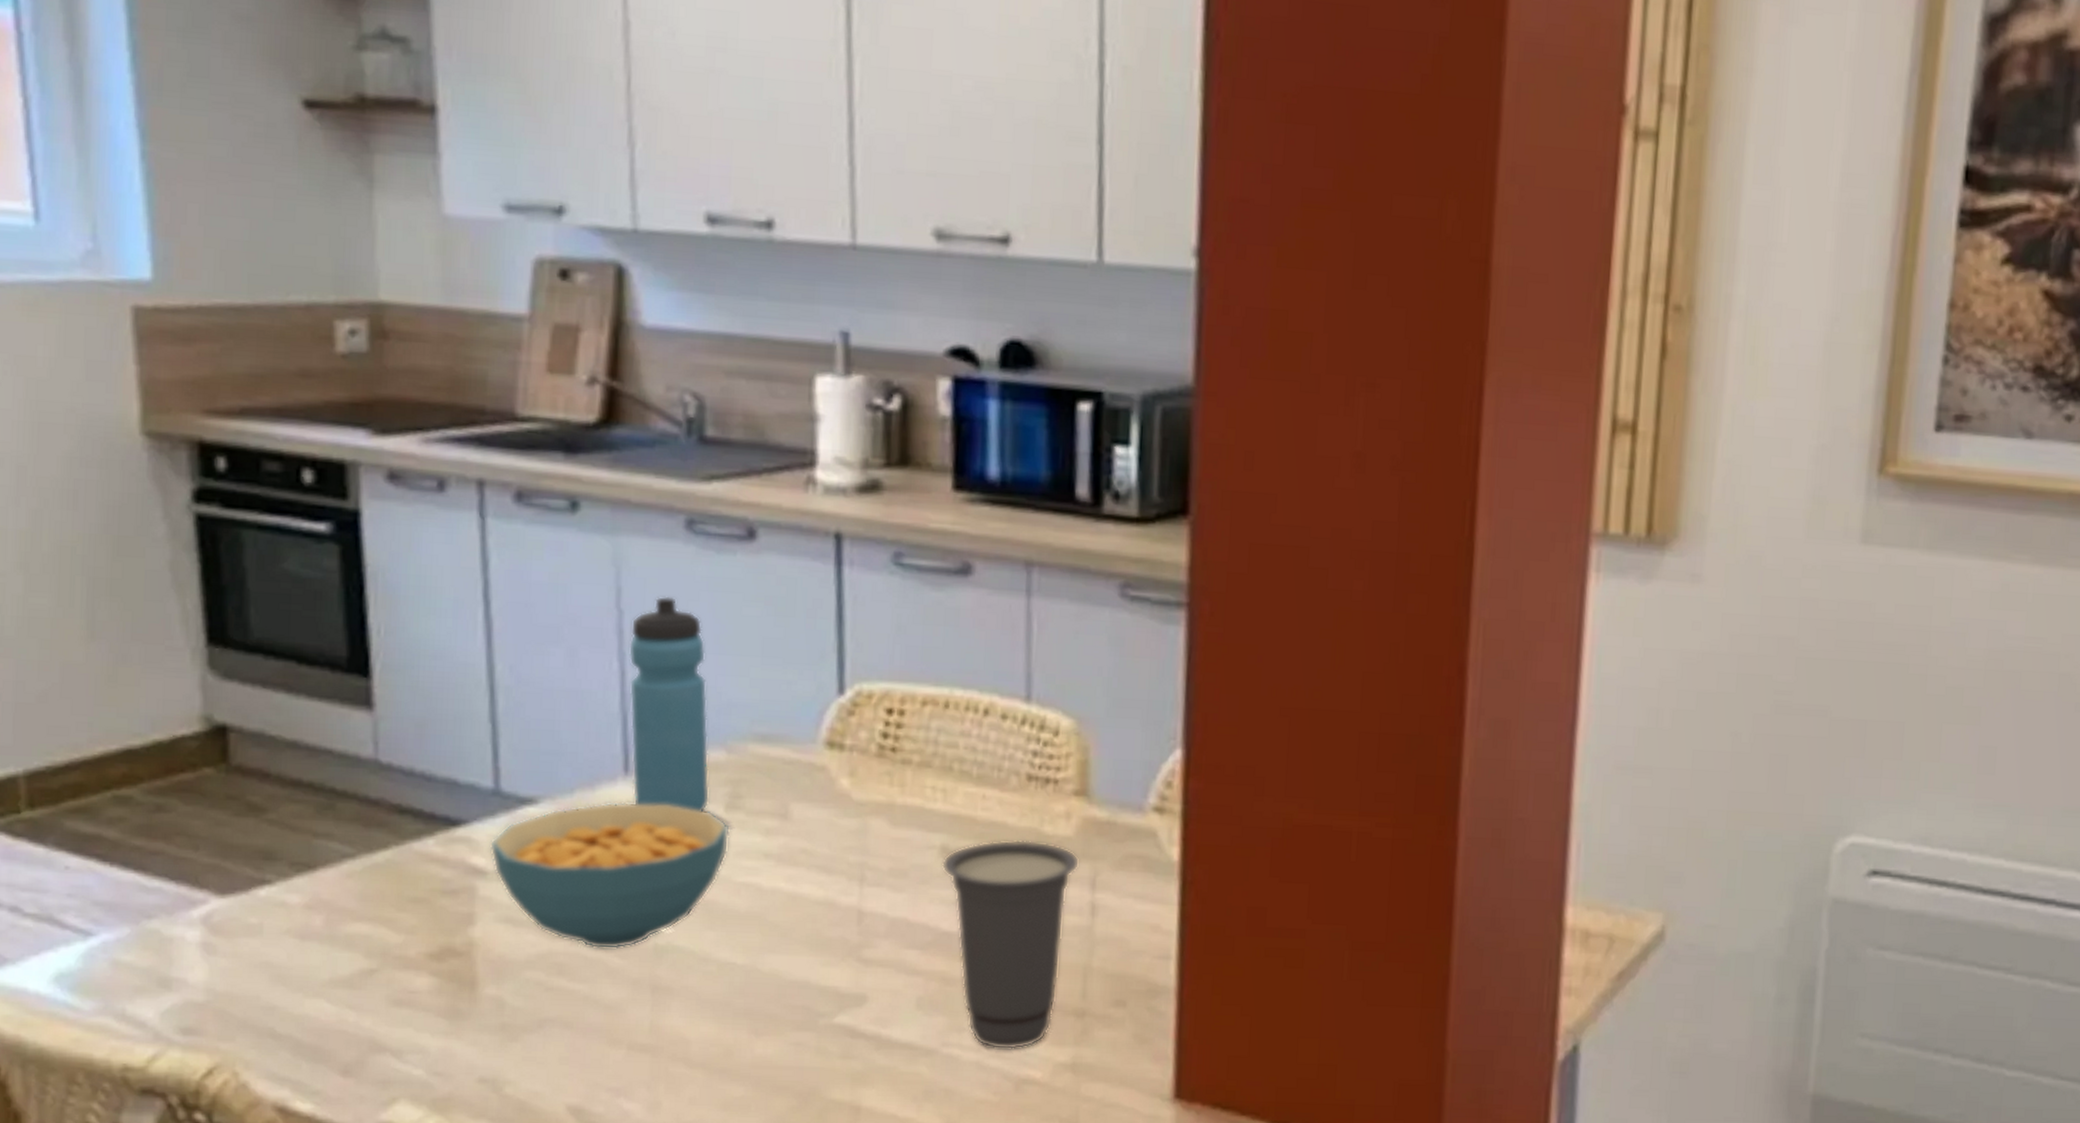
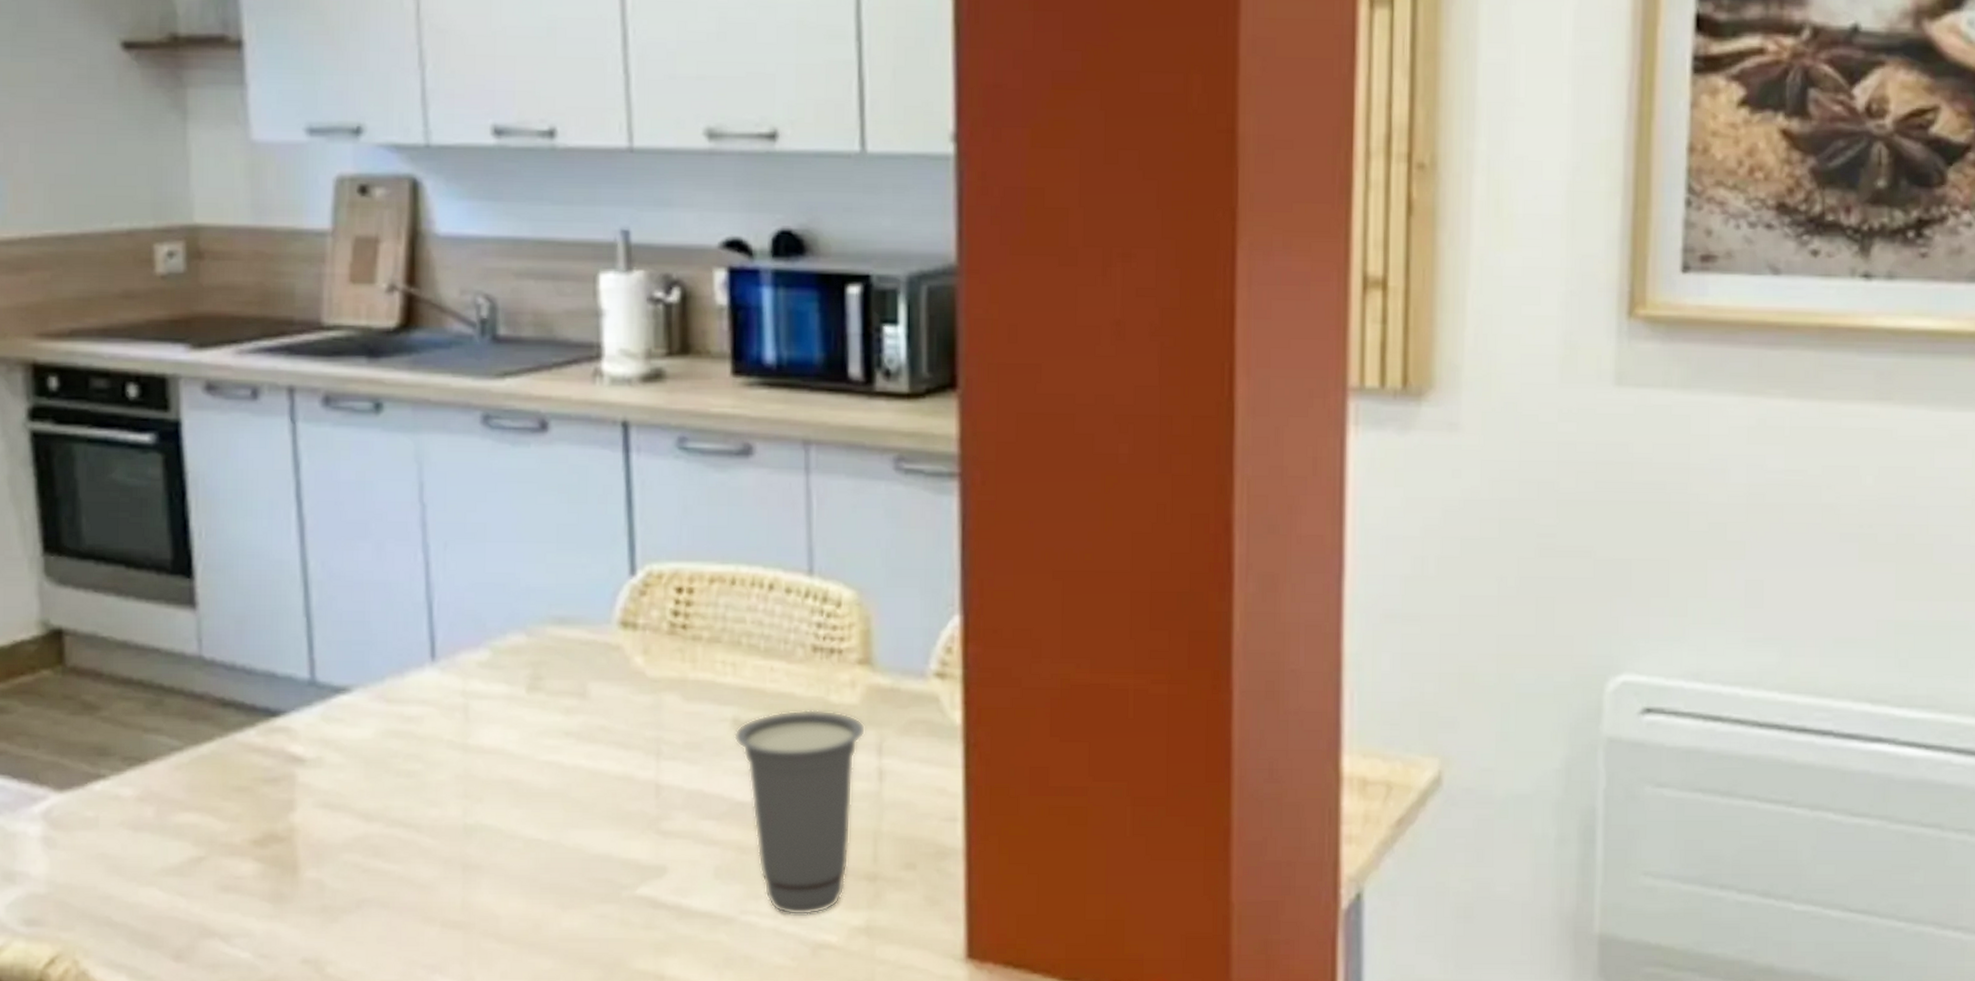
cereal bowl: present [489,801,731,950] -> none [307,687,533,830]
water bottle: present [628,596,710,811] -> none [432,489,512,694]

